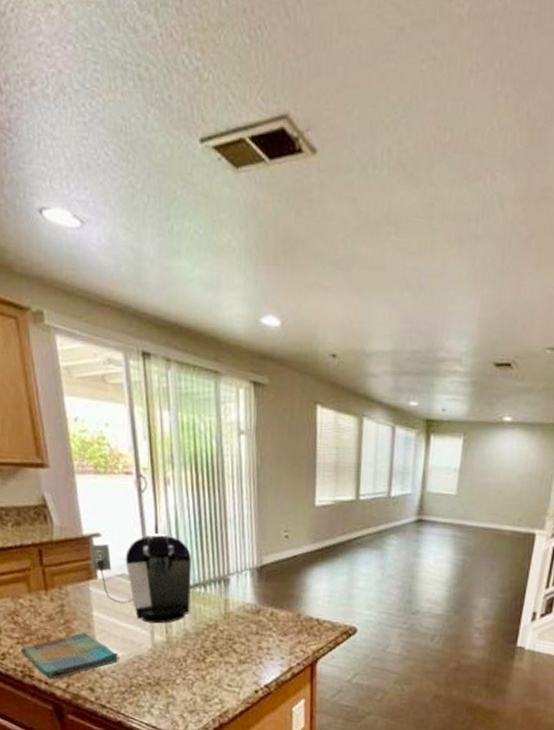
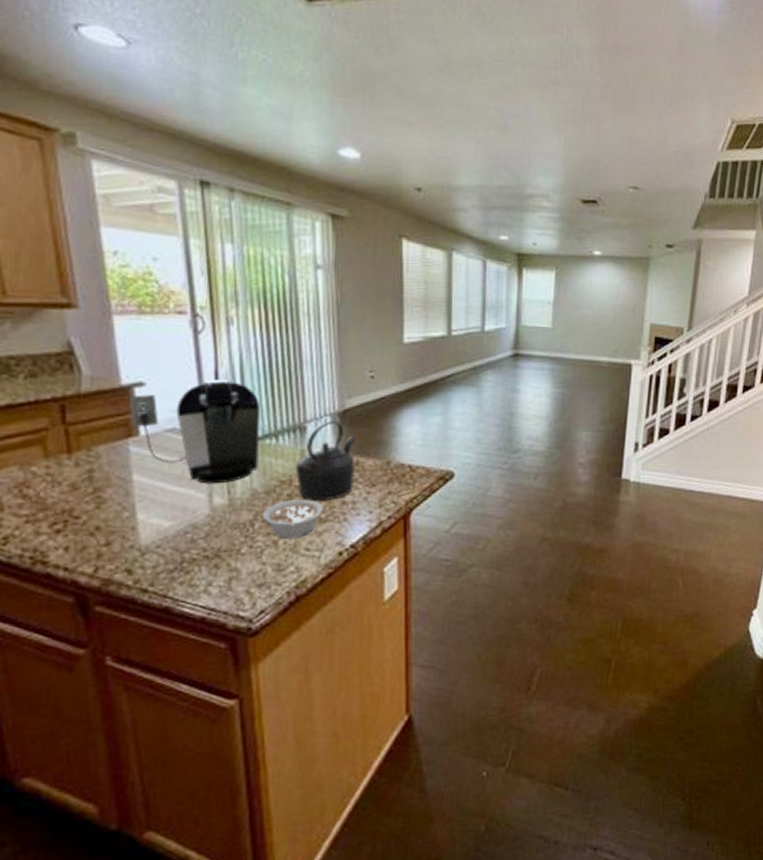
dish towel: present [20,632,119,679] -> none [30,502,167,563]
legume: none [193,641,243,675] -> present [262,499,324,539]
kettle: none [221,575,272,645] -> present [296,421,356,501]

